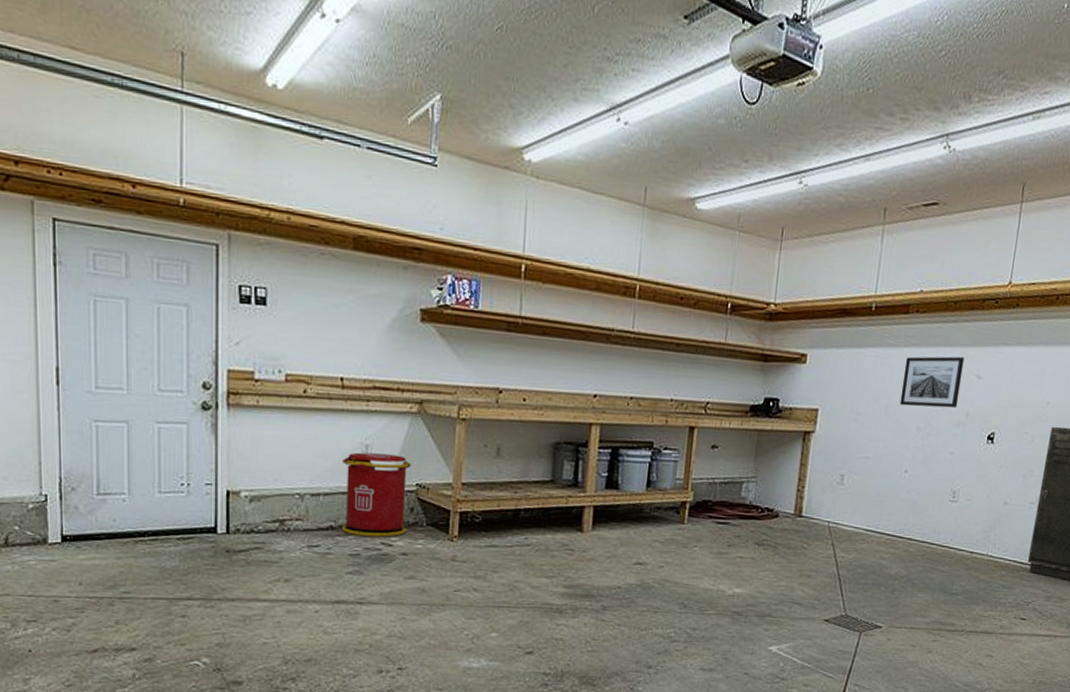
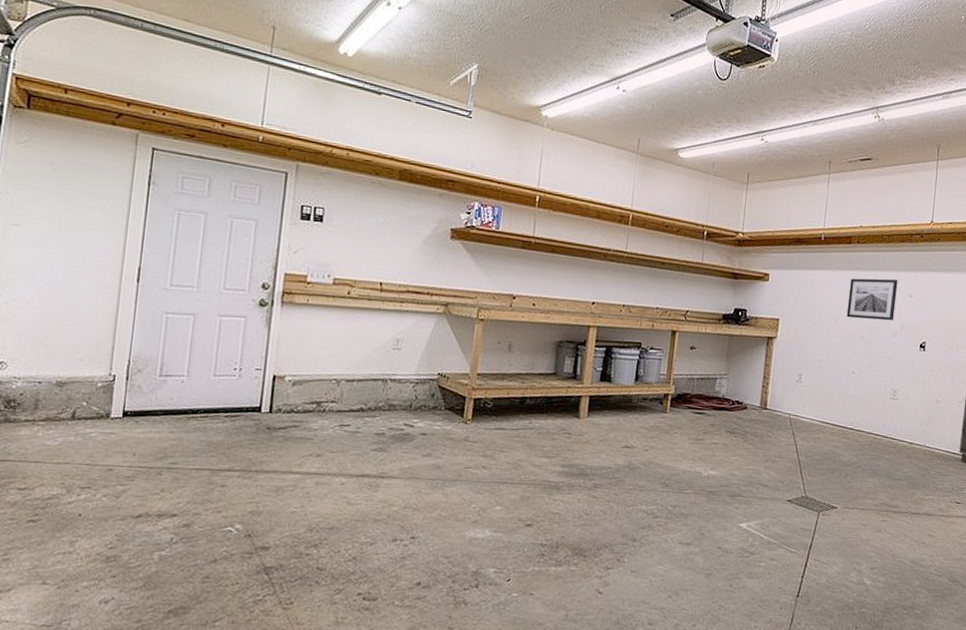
trash can: present [342,452,412,537] -> none [371,345,435,419]

